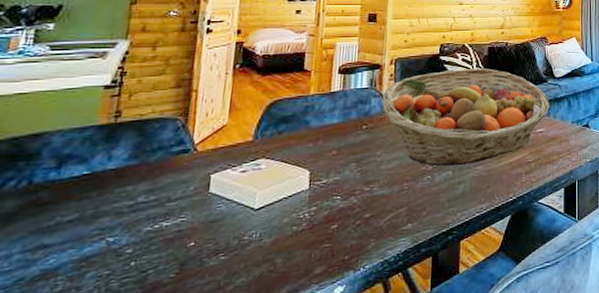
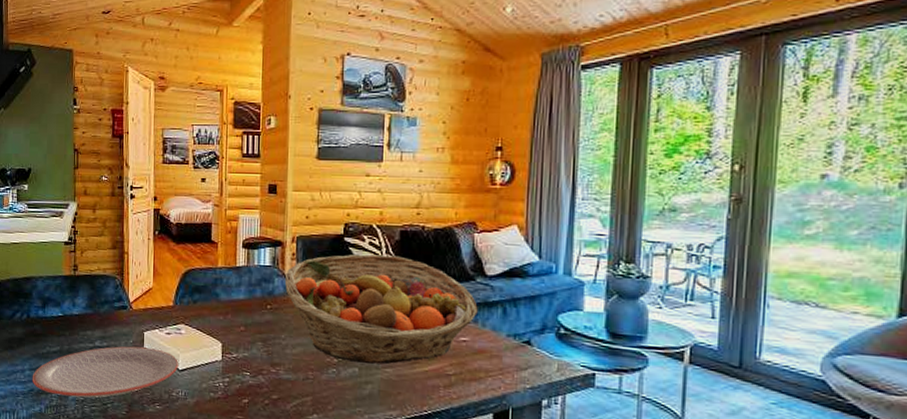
plate: none [23,191,254,277] -> present [32,346,178,398]

